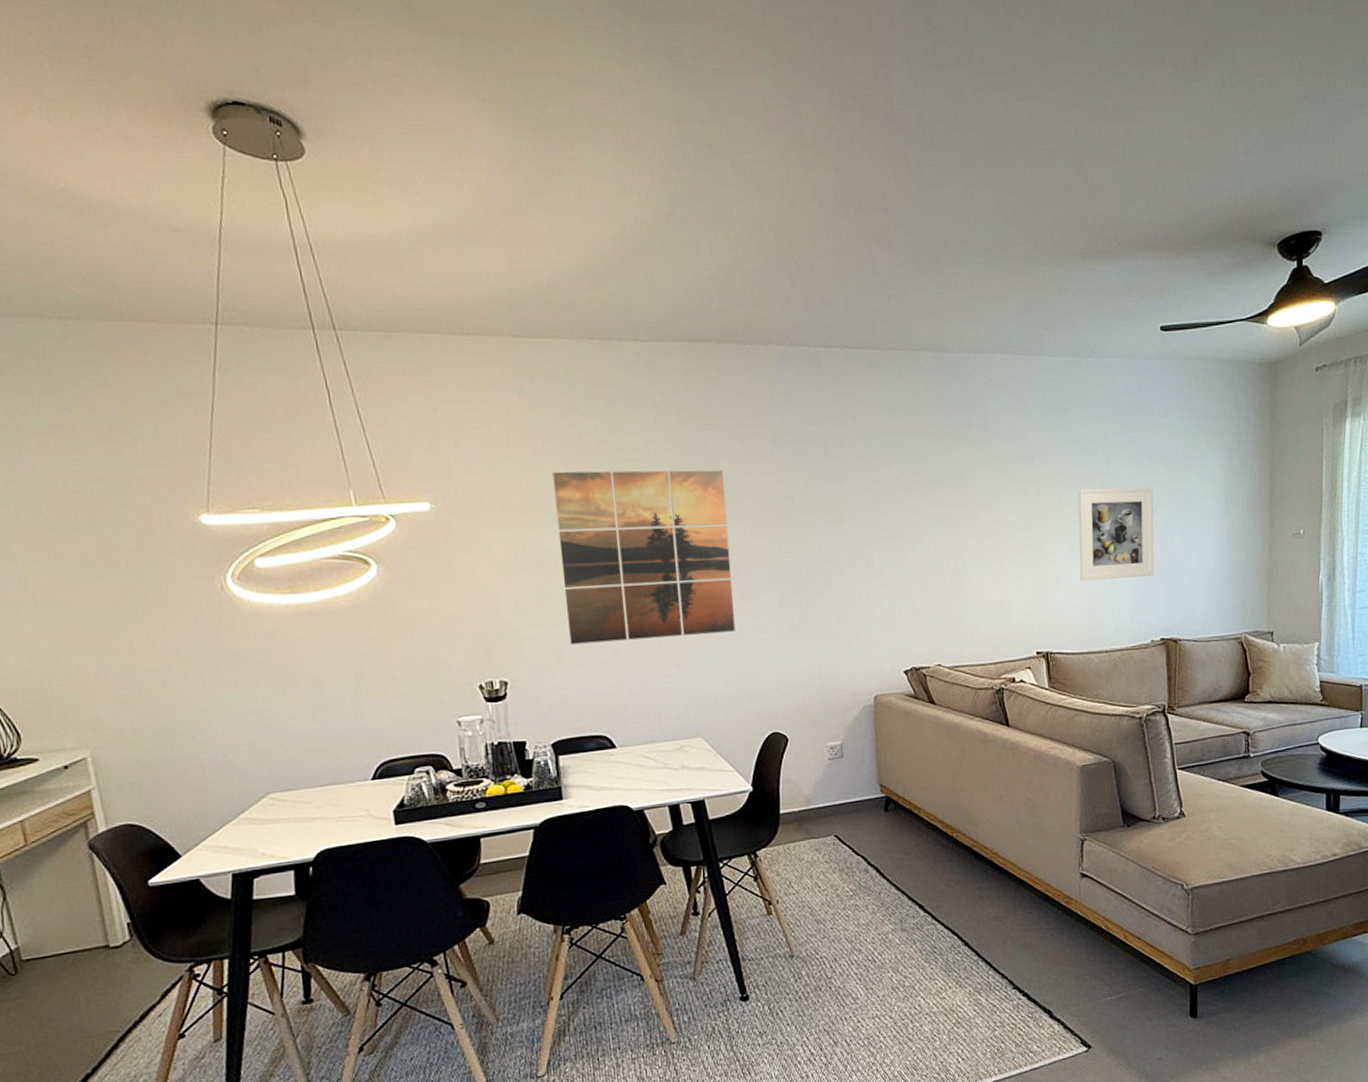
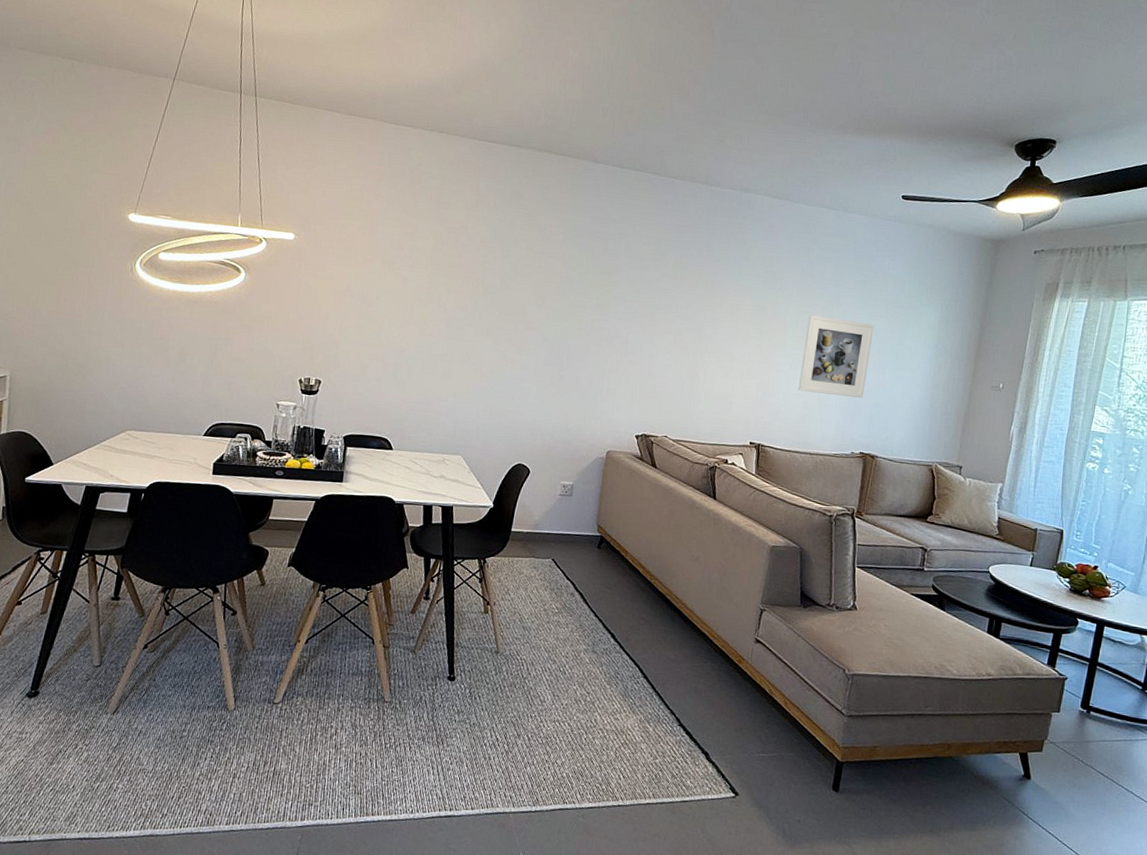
wall art: present [552,470,735,645] -> none [375,227,521,376]

